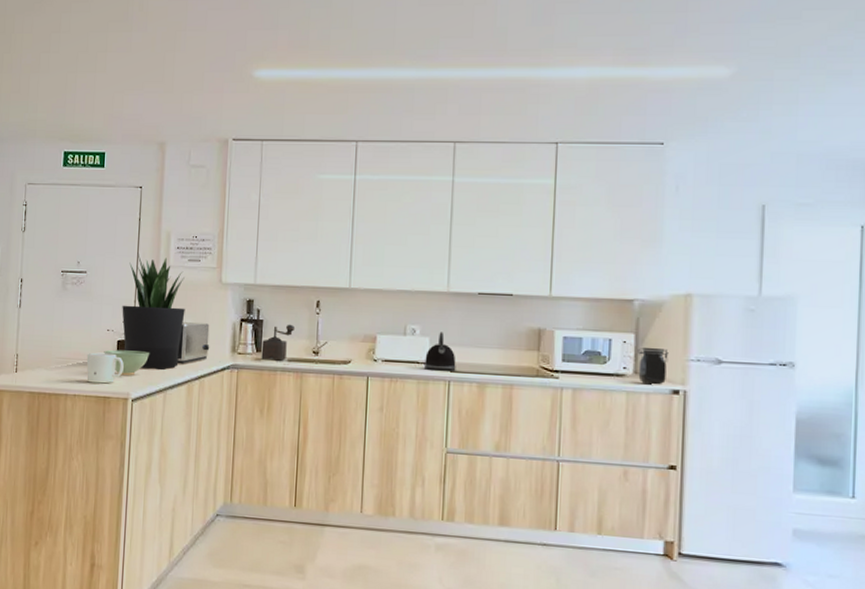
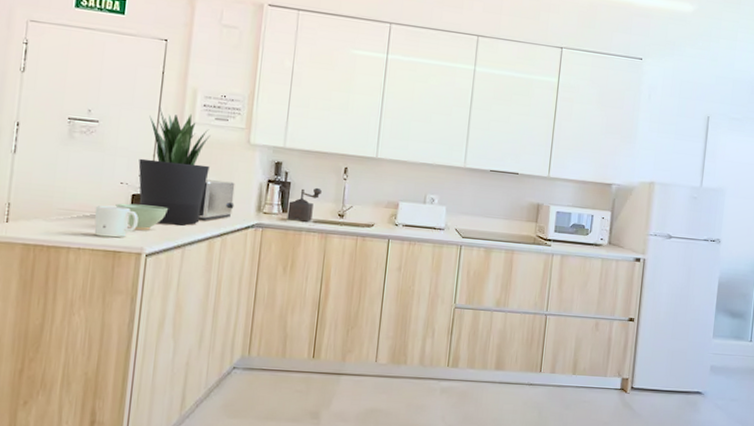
kettle: present [423,332,456,371] -> none [439,202,468,237]
jar: present [638,347,669,385] -> none [611,222,635,254]

